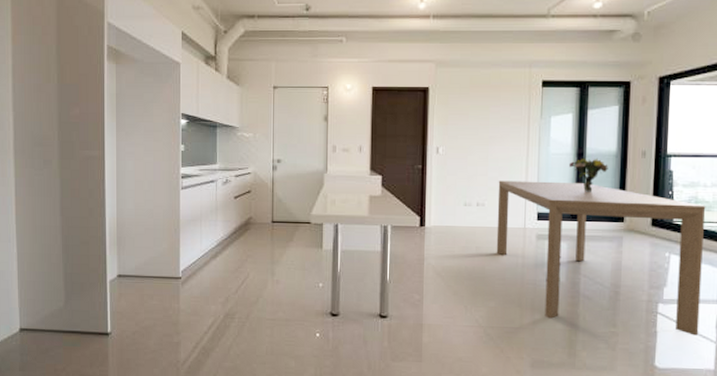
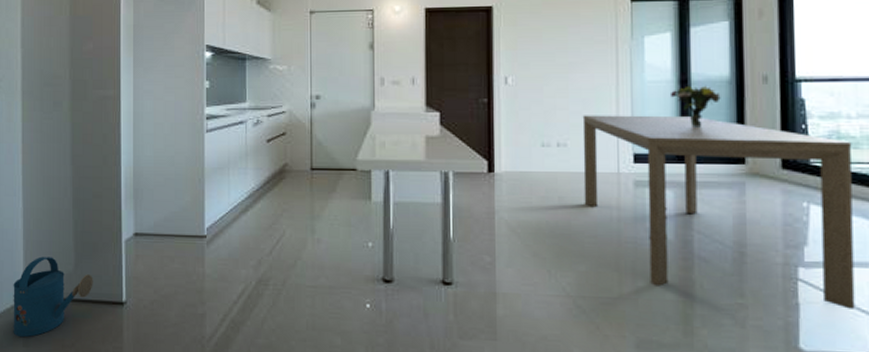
watering can: none [9,294,82,363] -> present [13,256,93,338]

